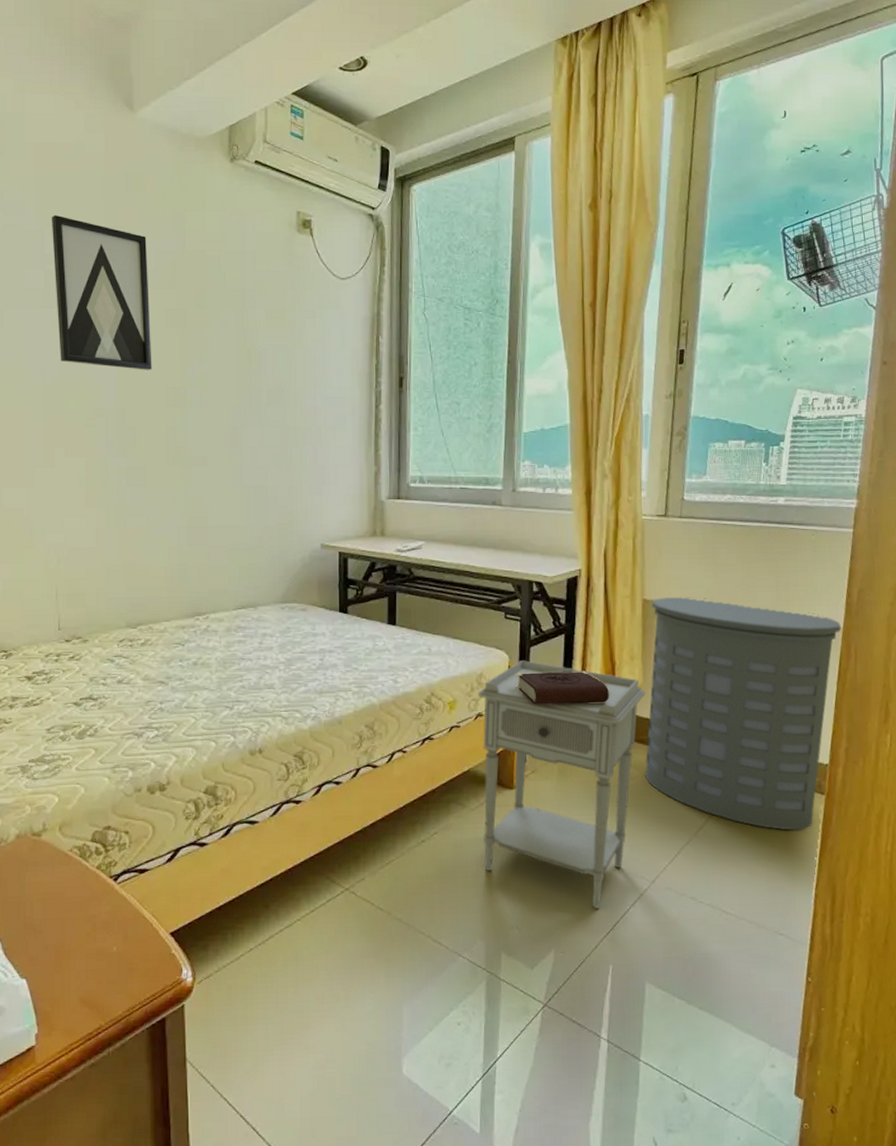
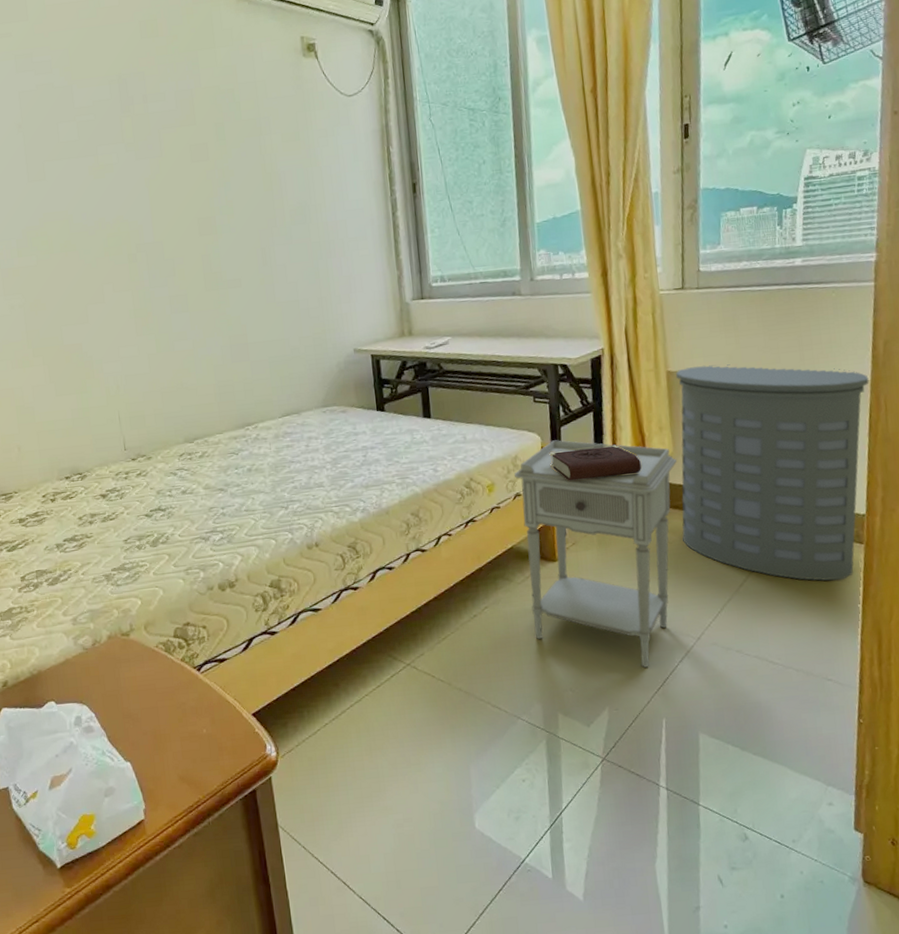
wall art: present [51,214,152,370] -> none [77,69,183,206]

